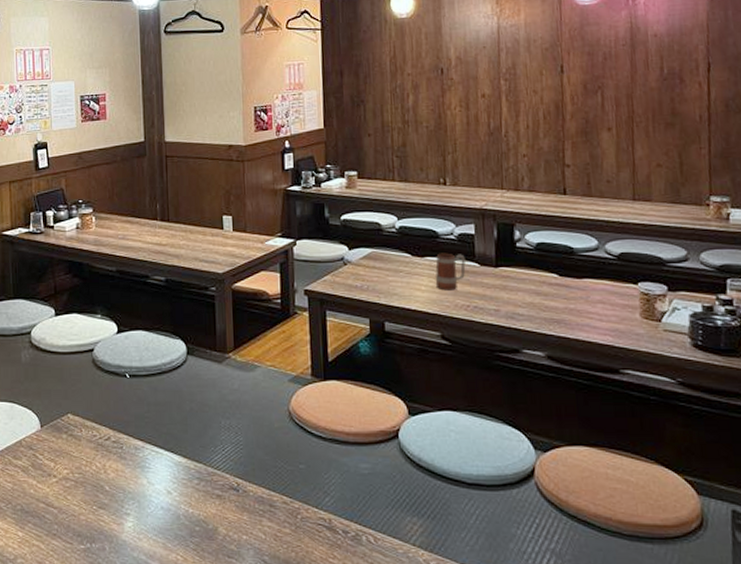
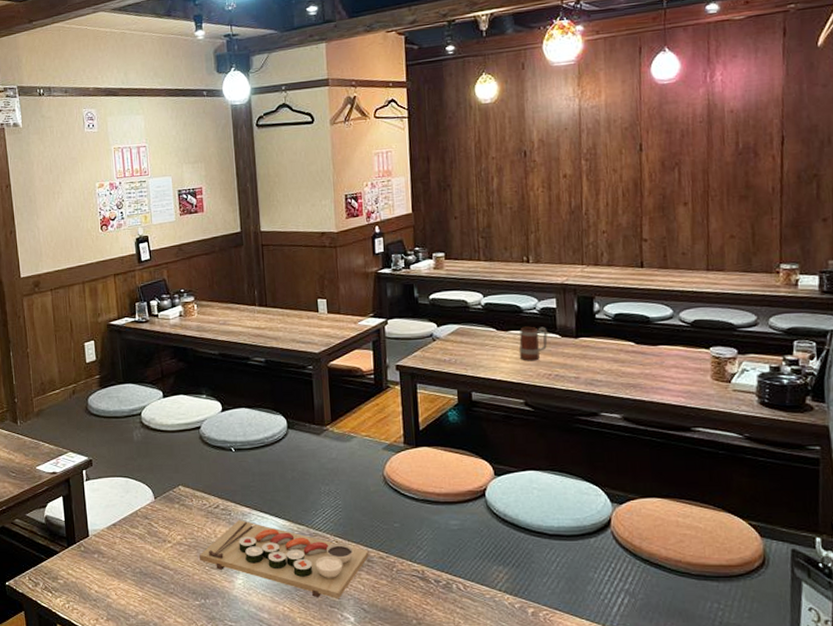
sushi platter: none [87,455,272,549] -> present [199,520,369,600]

